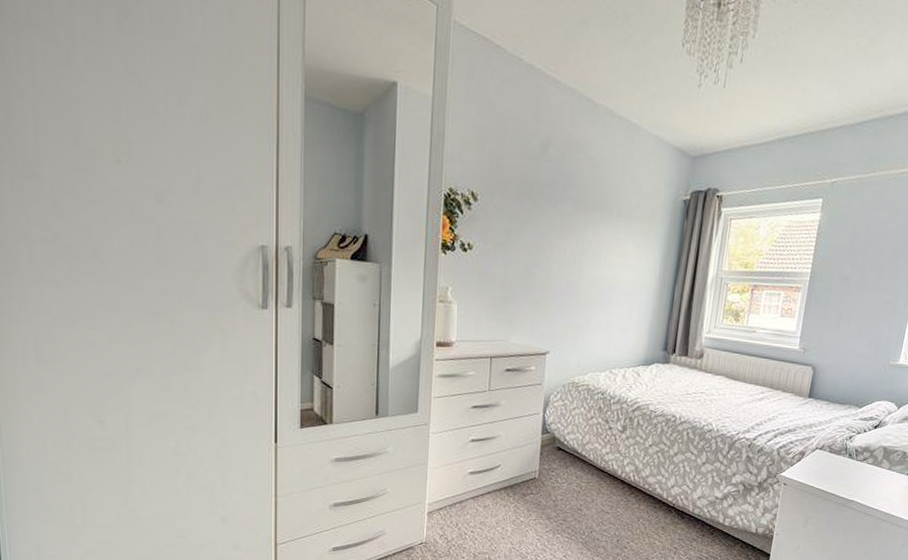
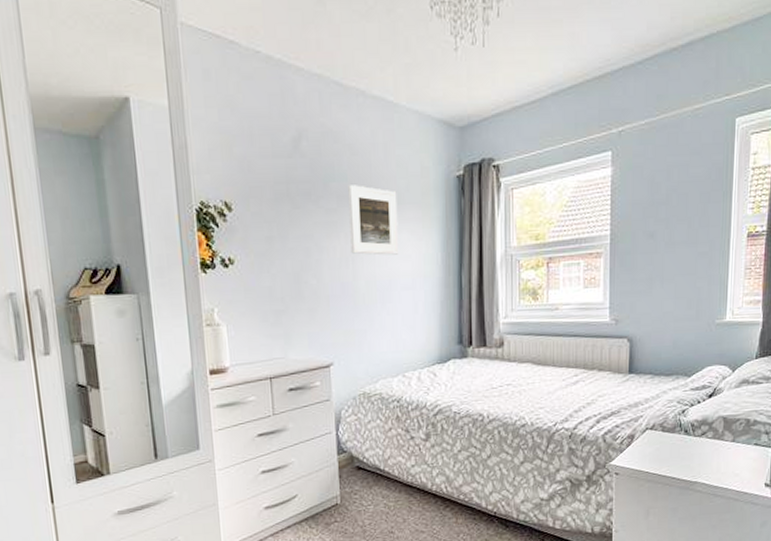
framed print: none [579,193,628,263] -> present [348,185,399,255]

